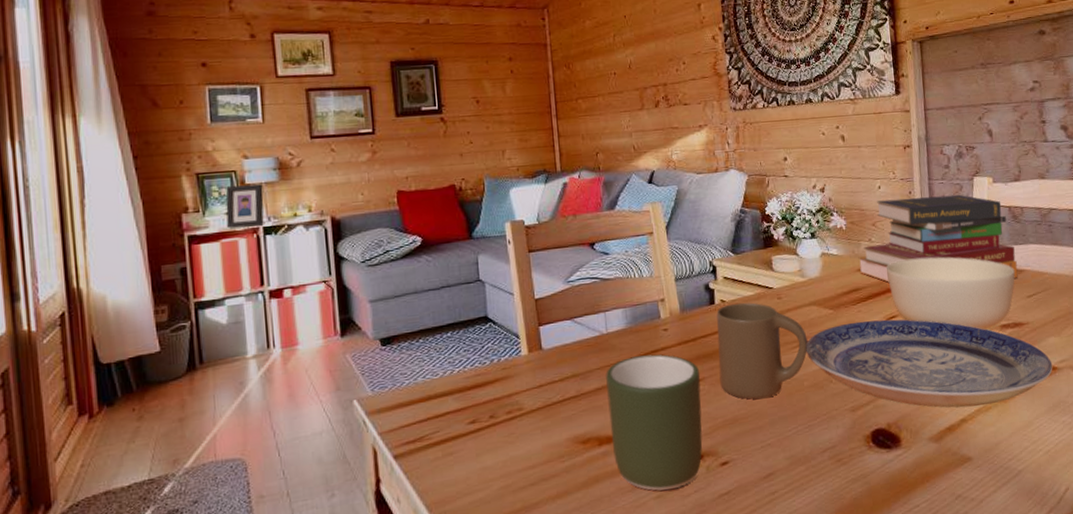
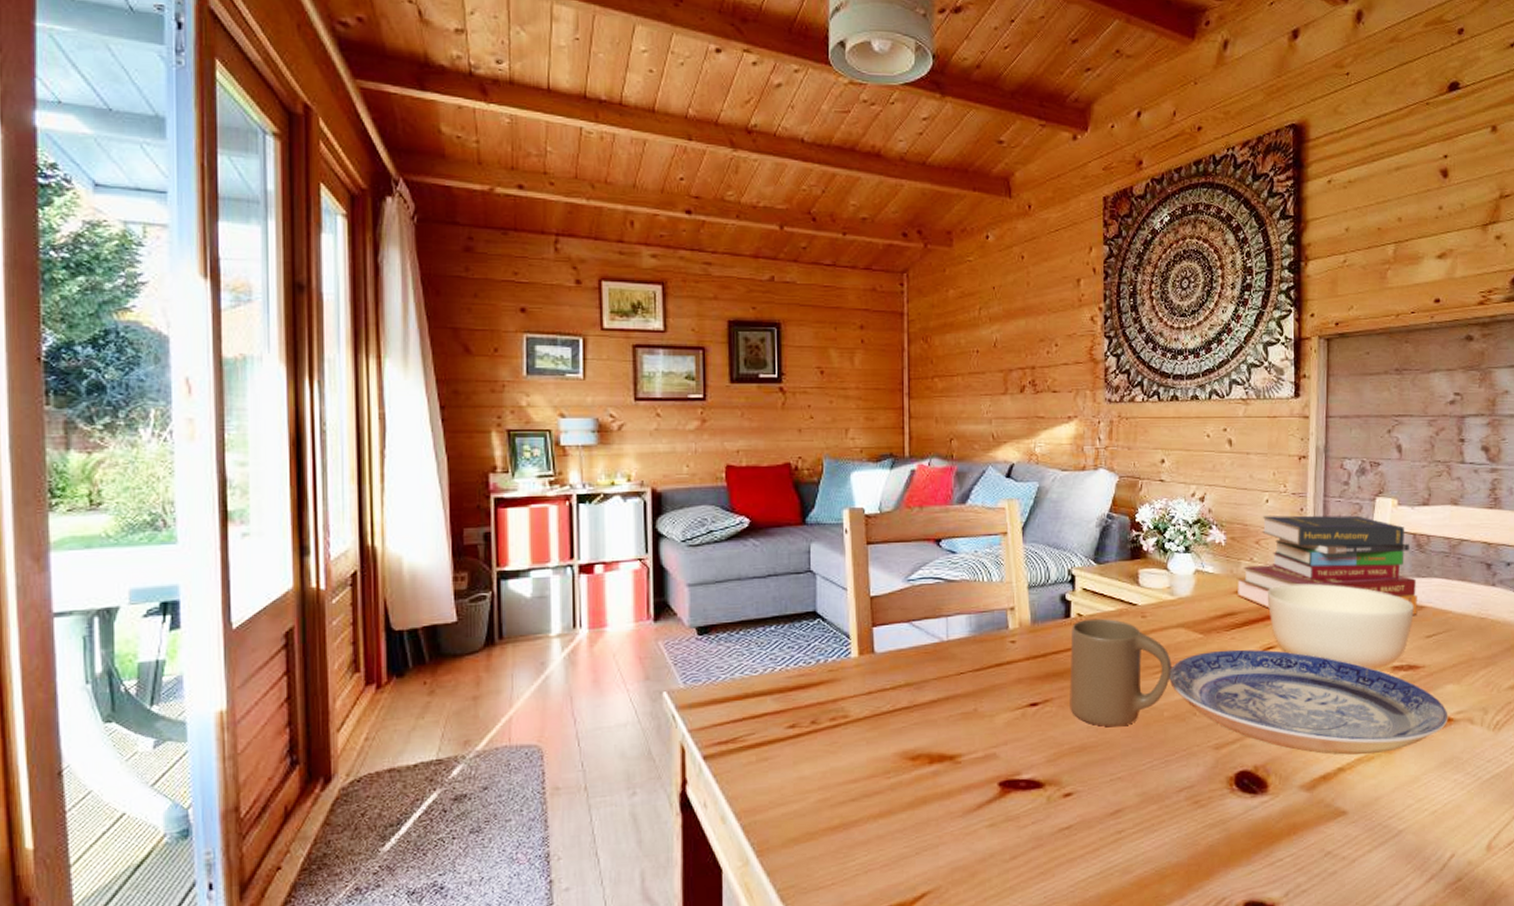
picture frame: present [226,184,264,229] -> none [538,447,579,493]
mug: present [606,354,703,491] -> none [942,668,1048,819]

